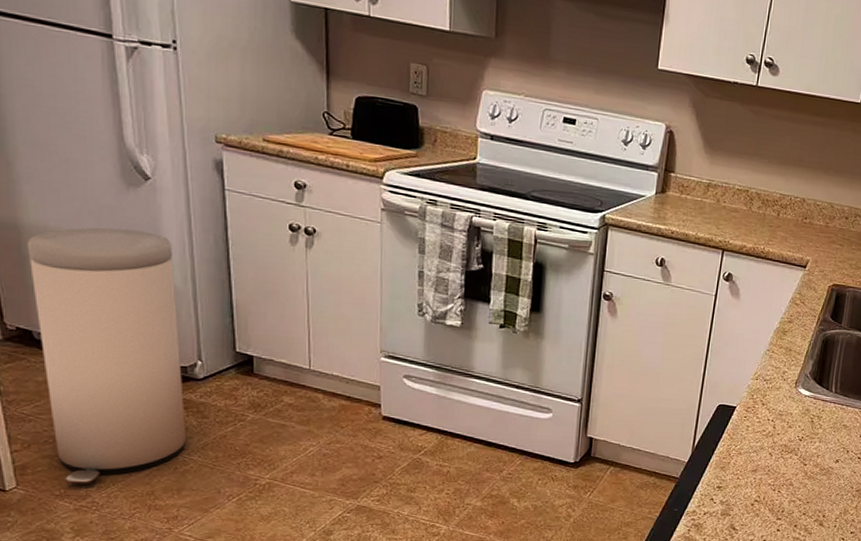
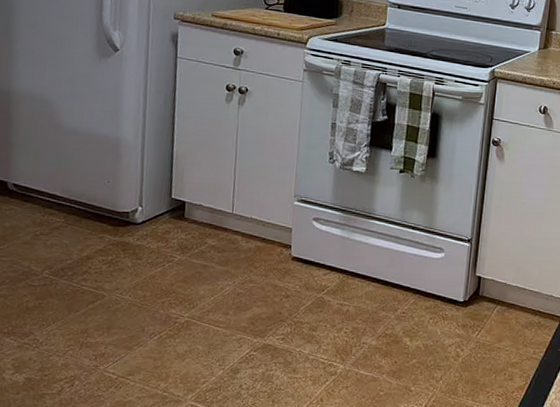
pedal bin: present [27,227,187,484] -> none [10,92,130,322]

